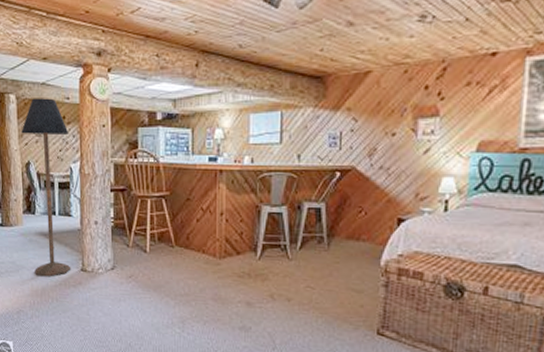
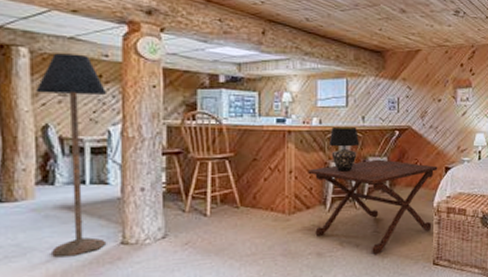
side table: none [239,204,388,313] -> present [308,159,438,255]
table lamp: none [260,166,295,217] -> present [328,126,360,172]

